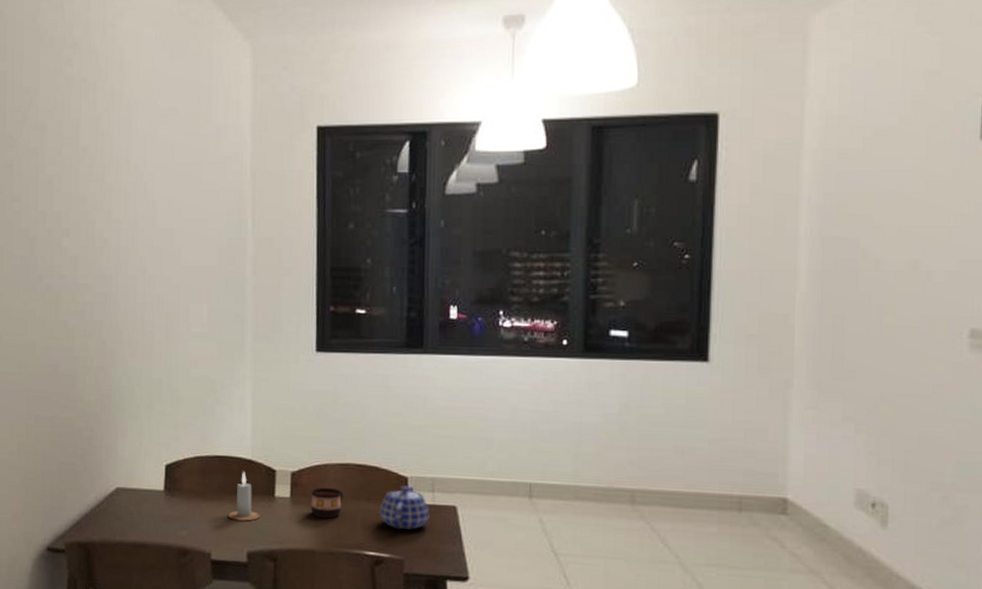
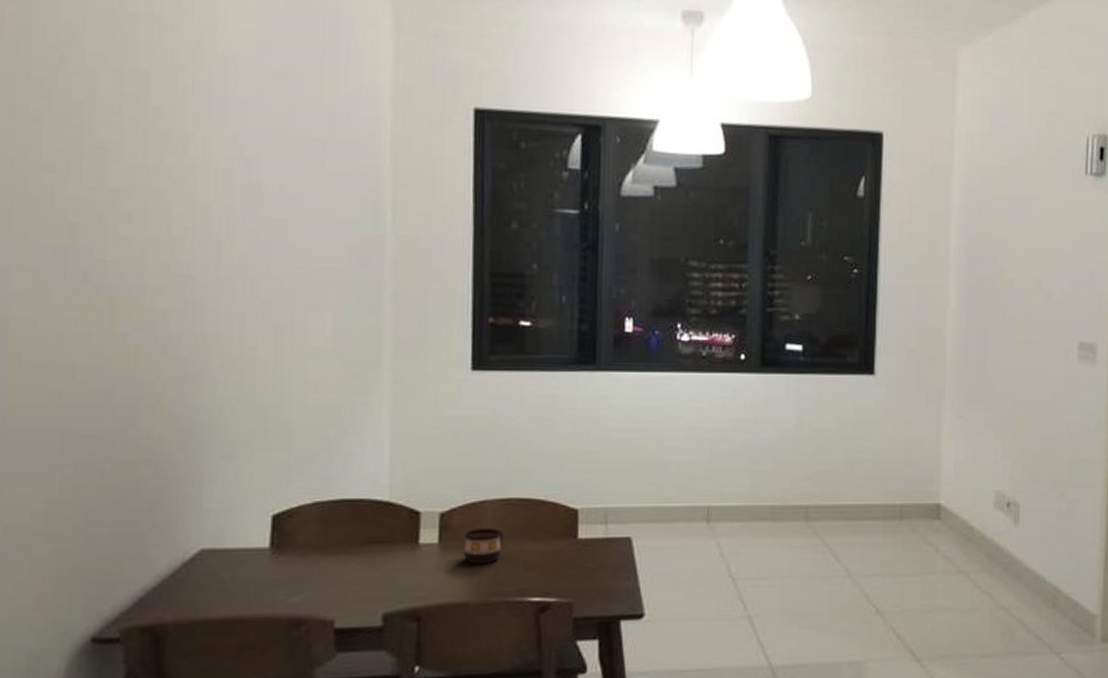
candle: present [228,471,260,521] -> none [358,516,400,577]
teapot: present [379,485,430,530] -> none [545,518,602,569]

